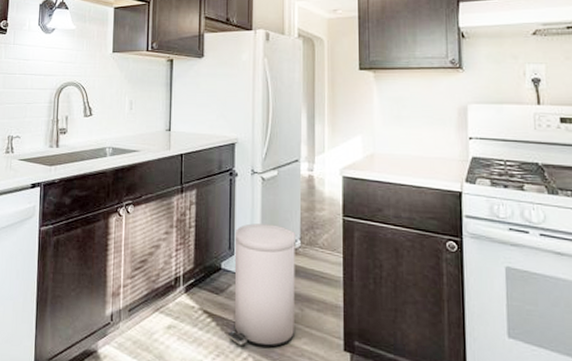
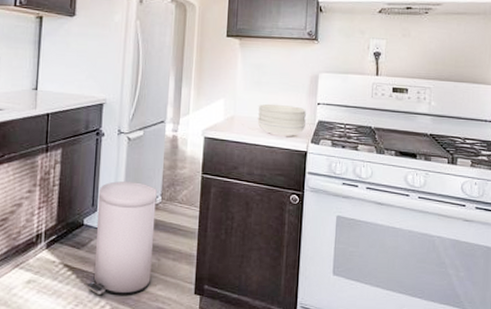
bowl: none [400,139,458,176] -> present [257,103,307,137]

